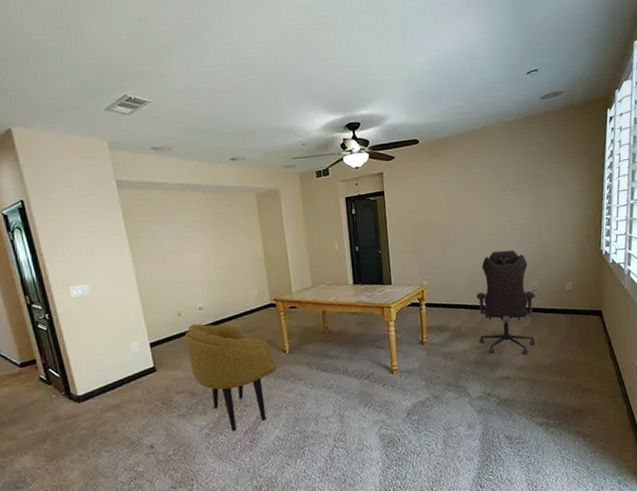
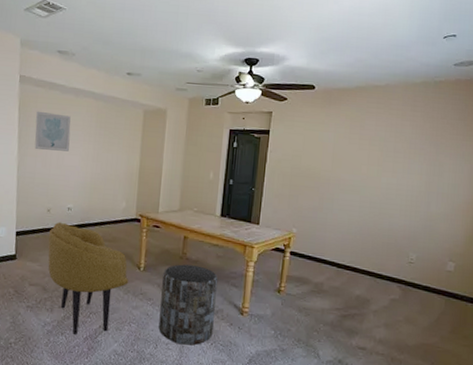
wall art: none [142,213,187,256] -> present [34,111,71,152]
side table: none [309,336,369,416] -> present [158,264,218,346]
office chair: present [476,249,536,355] -> none [340,213,411,330]

